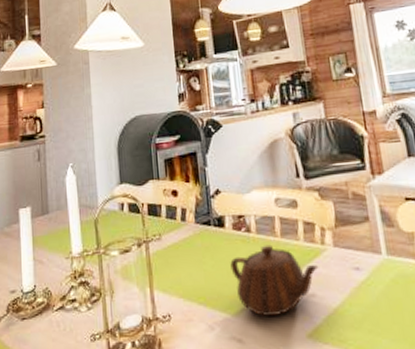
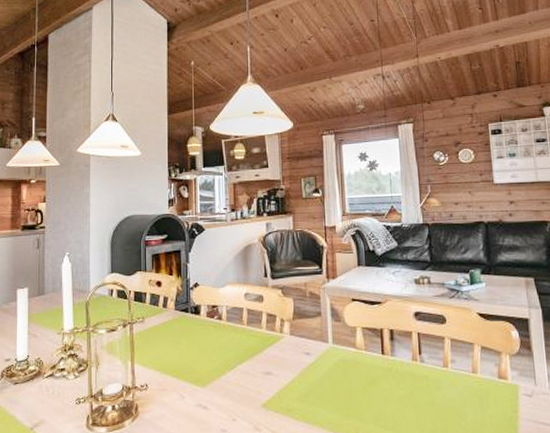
teapot: present [230,244,319,316] -> none [202,331,276,388]

